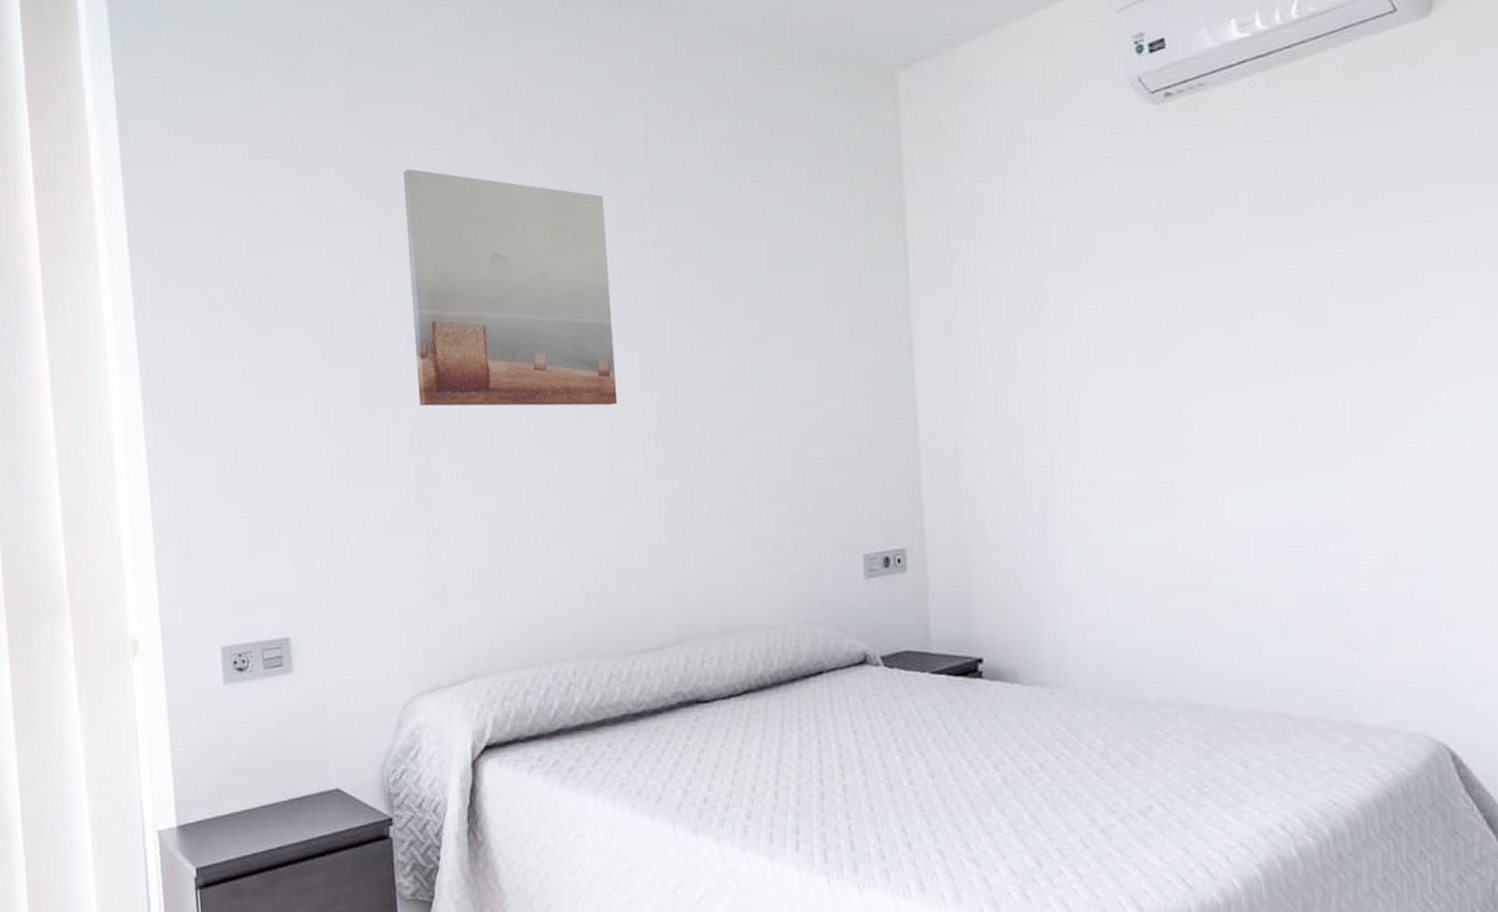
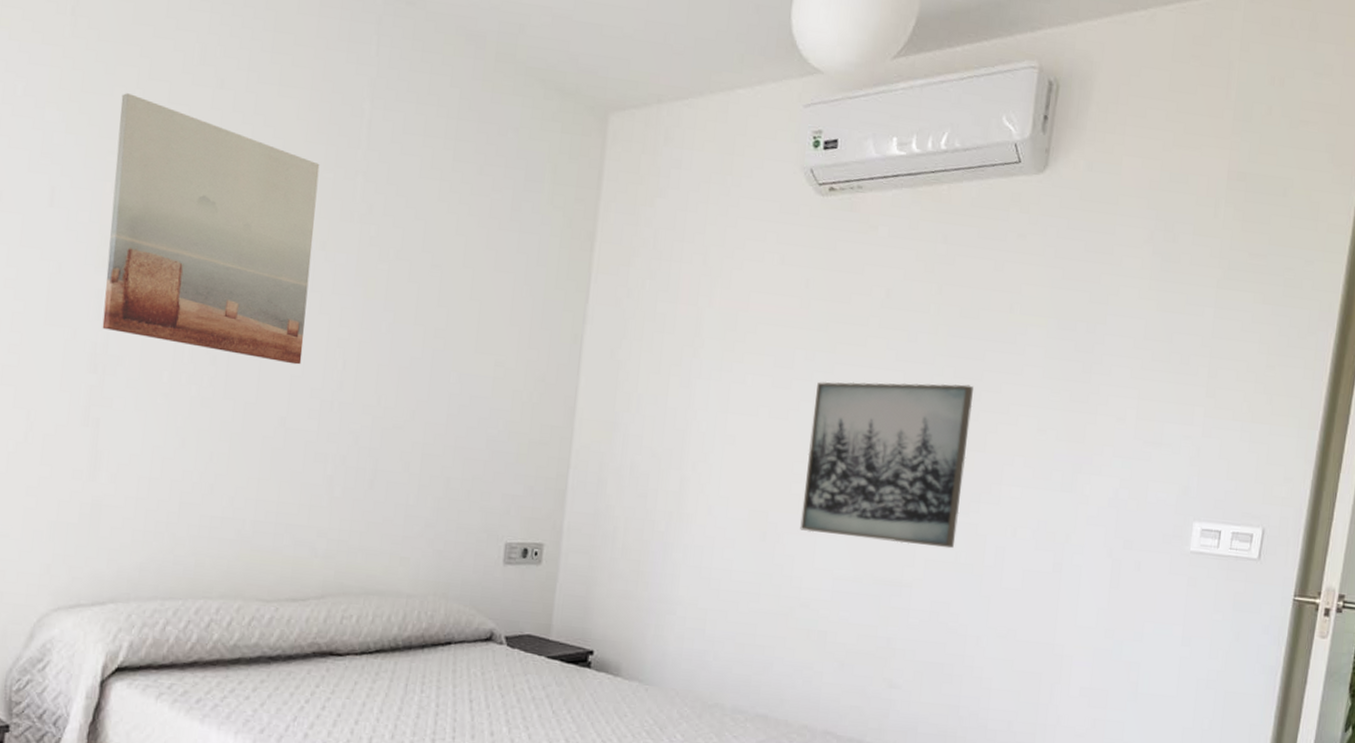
wall art: none [1191,280,1401,486] -> present [800,381,974,549]

